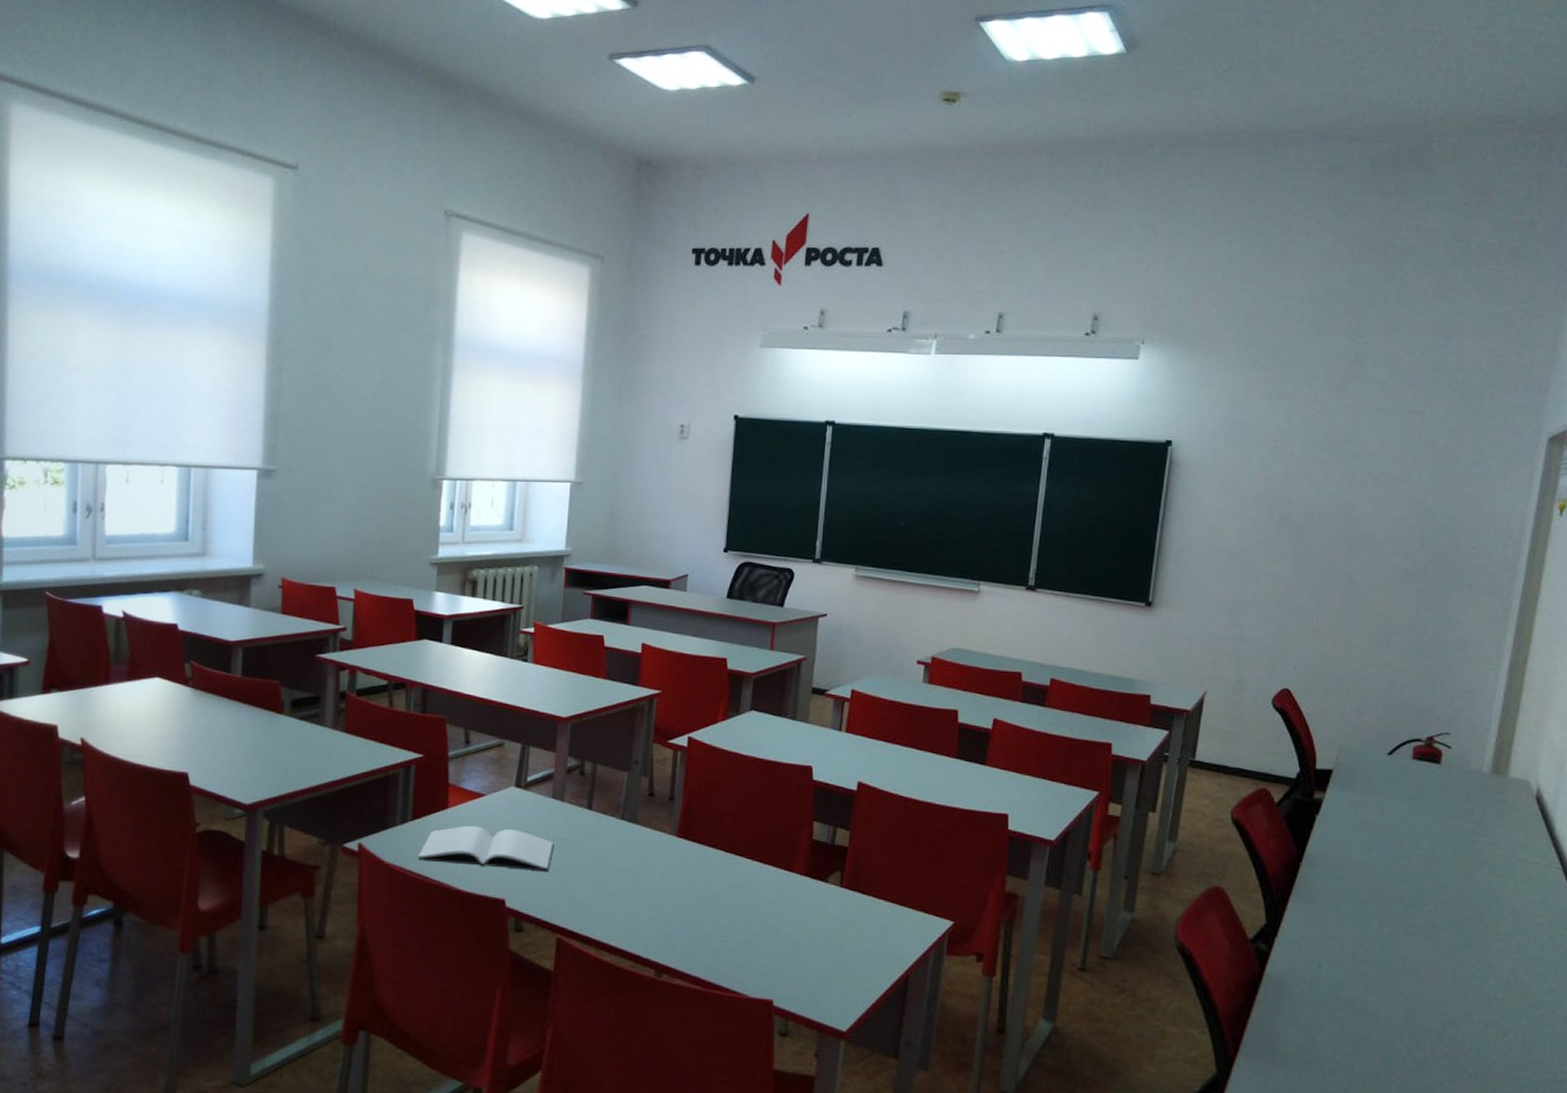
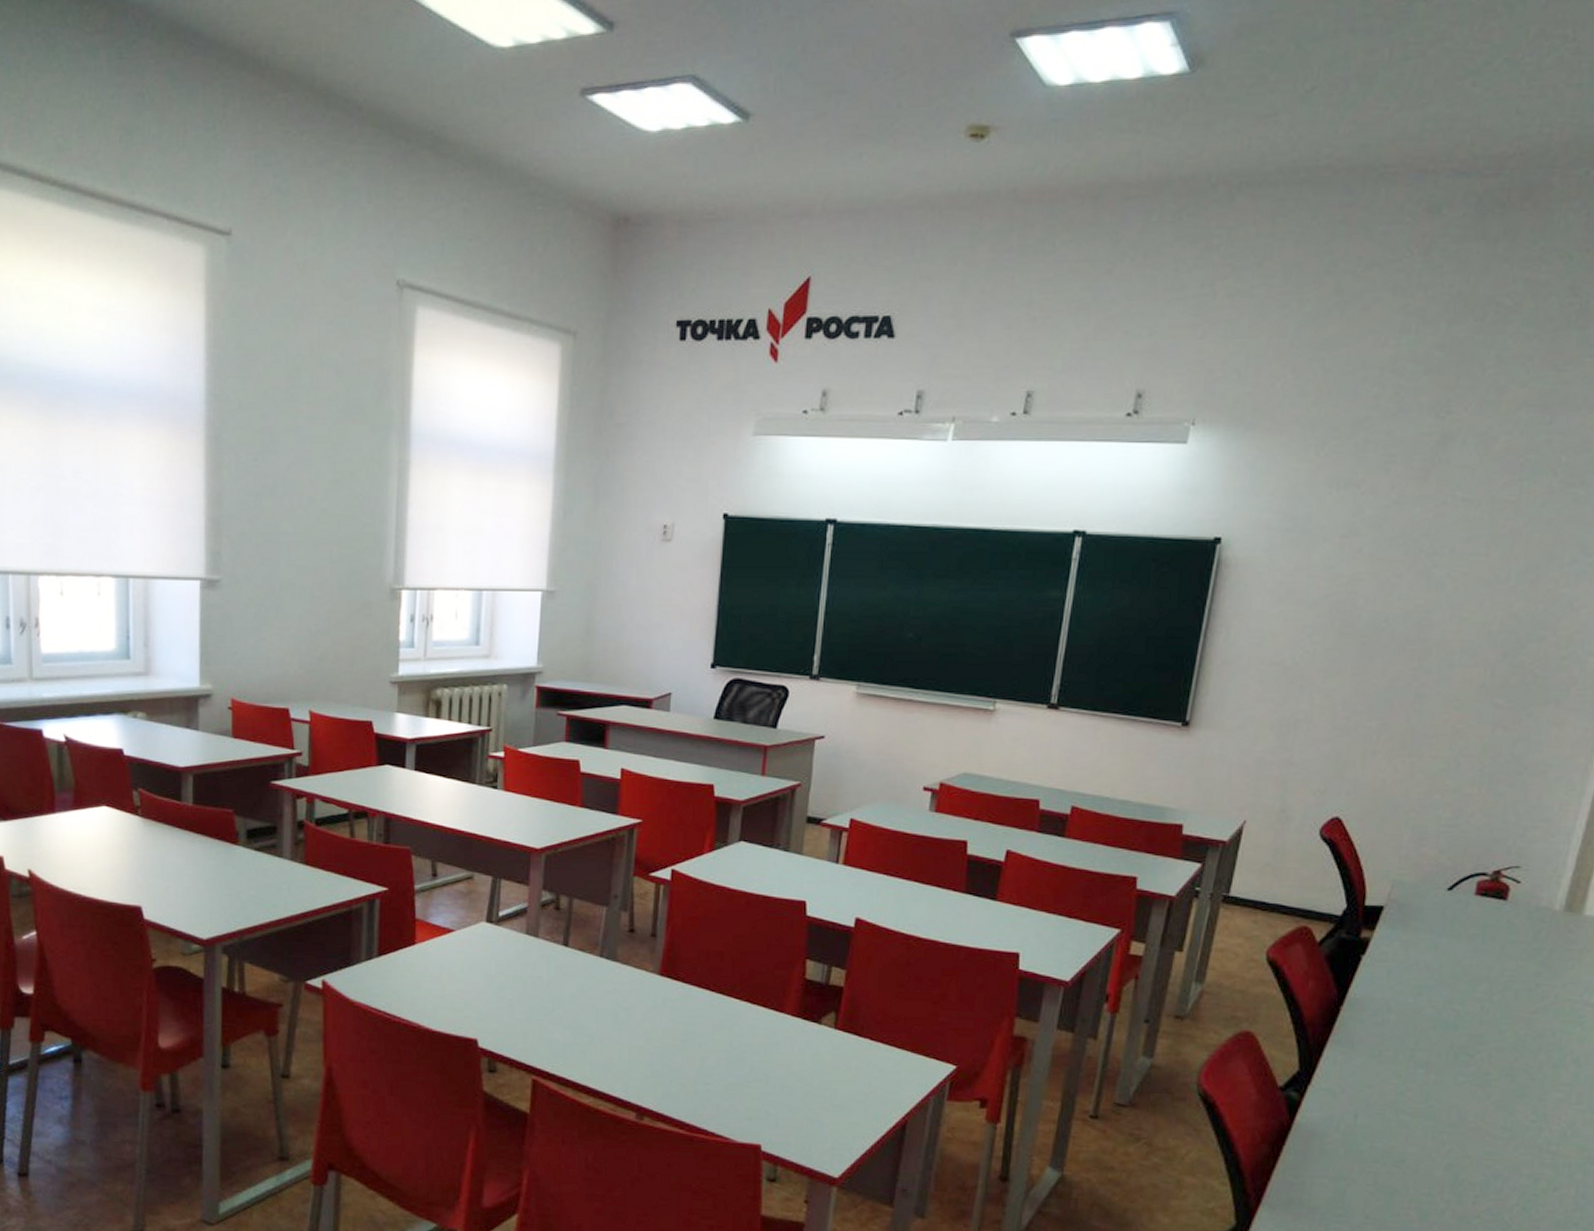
book: present [417,825,554,872] -> none [384,962,529,1012]

